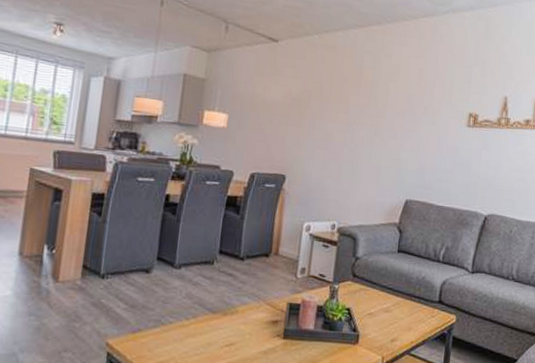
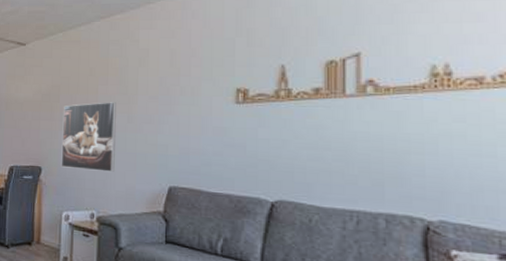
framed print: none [306,112,366,184] -> present [61,102,116,172]

